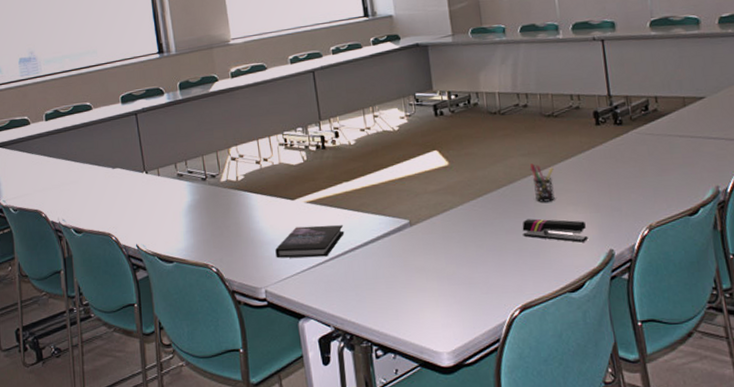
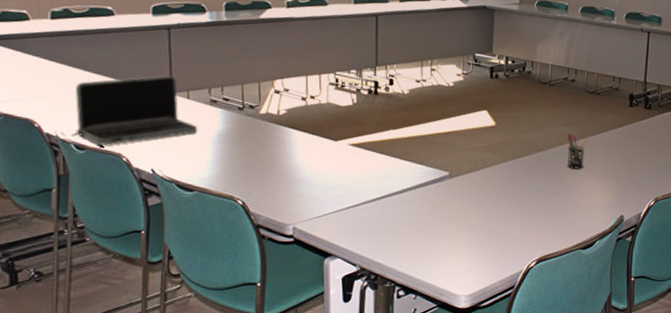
laptop: none [70,157,170,227] -> present [71,75,197,146]
book: present [275,225,345,259] -> none [309,168,385,200]
stapler: present [522,218,589,243] -> none [550,182,605,207]

